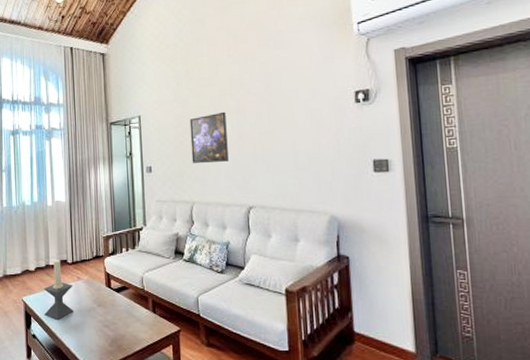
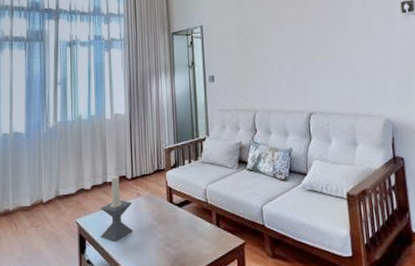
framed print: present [189,111,229,163] -> none [251,21,289,72]

